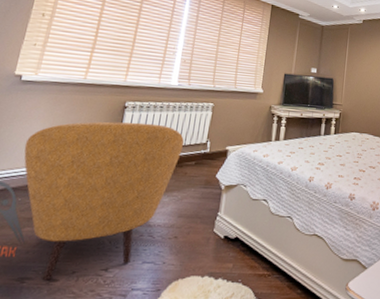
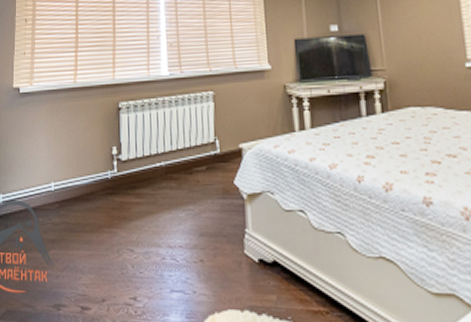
armchair: present [24,121,184,281] -> none [35,124,190,309]

